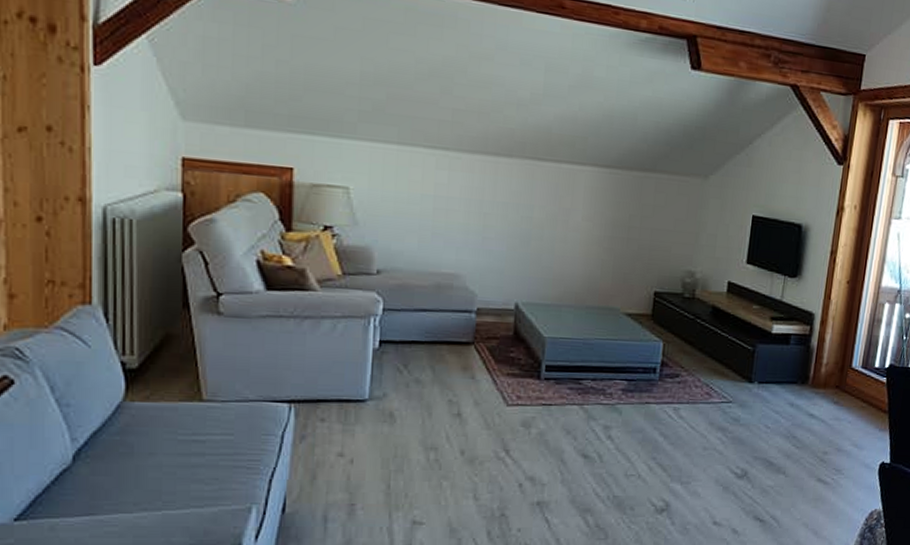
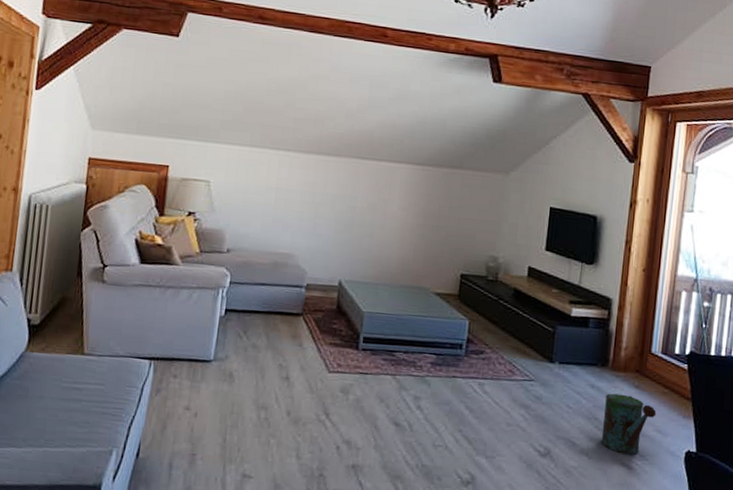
watering can: none [798,411,854,469] -> present [601,393,657,454]

